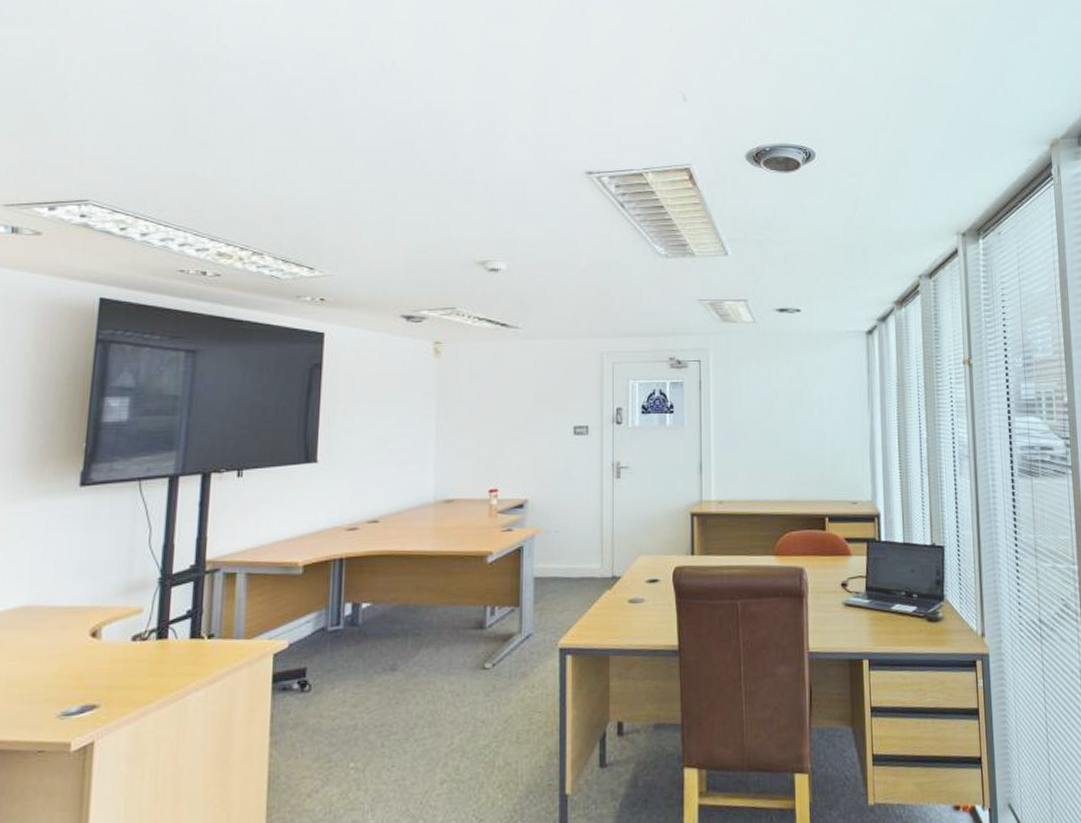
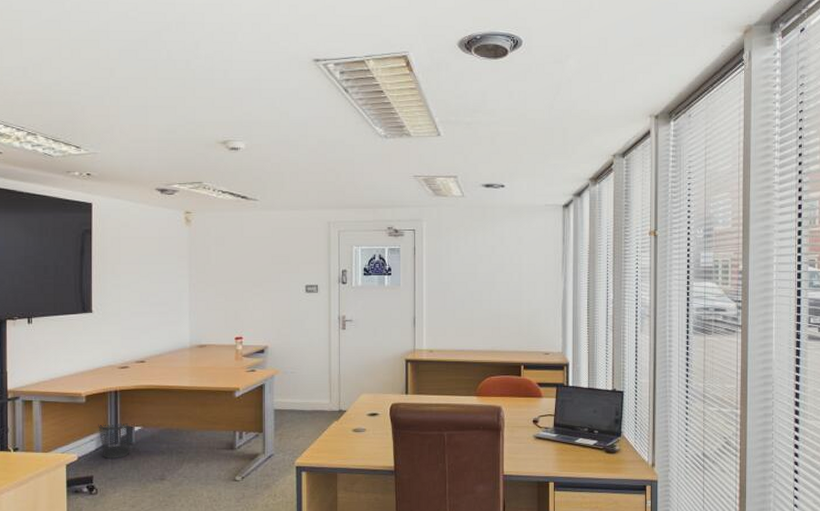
wastebasket: none [316,599,361,646] -> present [98,423,134,460]

